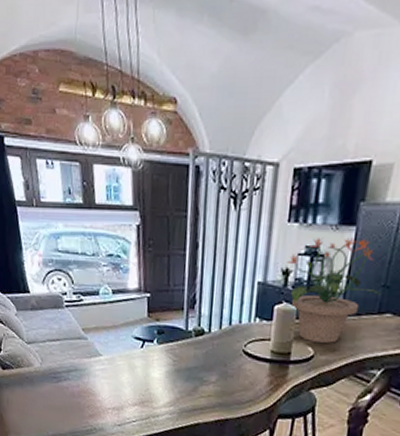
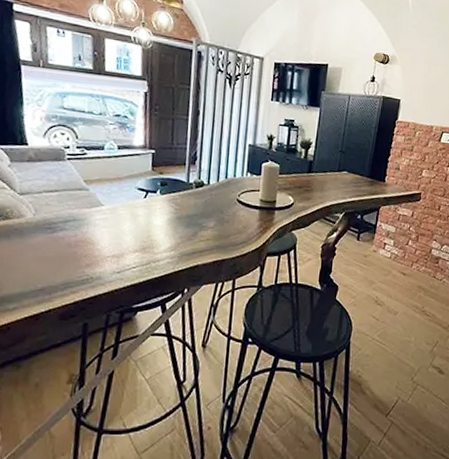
potted plant: present [287,237,381,343] -> none [271,114,339,193]

